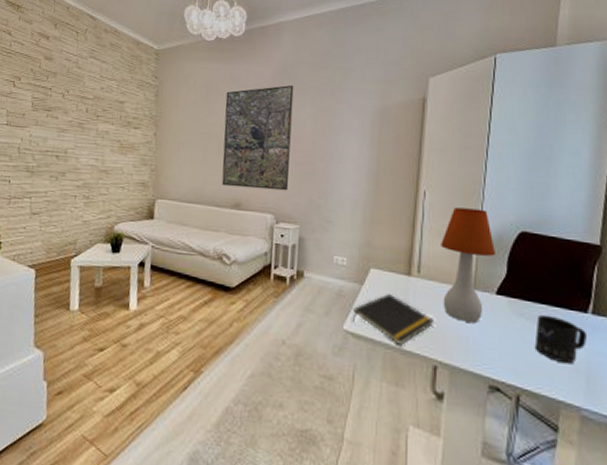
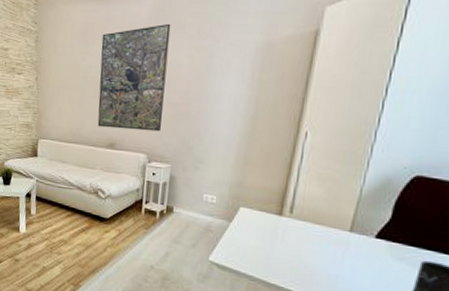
notepad: present [353,294,435,345] -> none [219,231,303,278]
table lamp: present [441,207,495,323] -> none [314,149,381,264]

